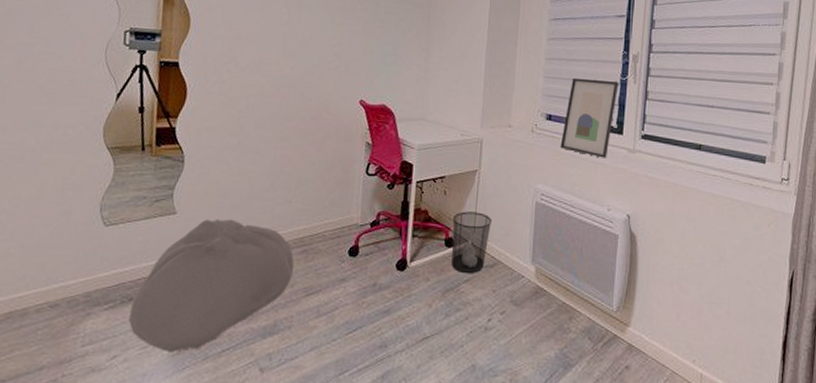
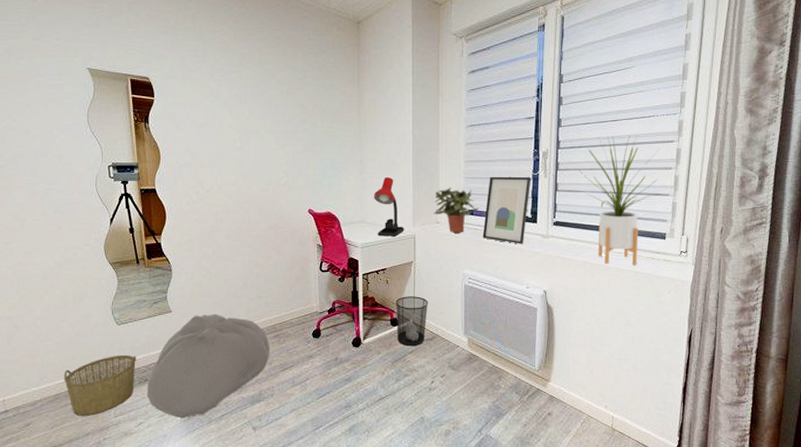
basket: none [22,264,123,343] -> present [64,355,136,416]
desk lamp: none [437,70,471,139] -> present [373,177,404,237]
potted plant: none [505,87,559,140] -> present [433,188,480,233]
house plant: none [671,43,761,191] -> present [578,135,660,265]

